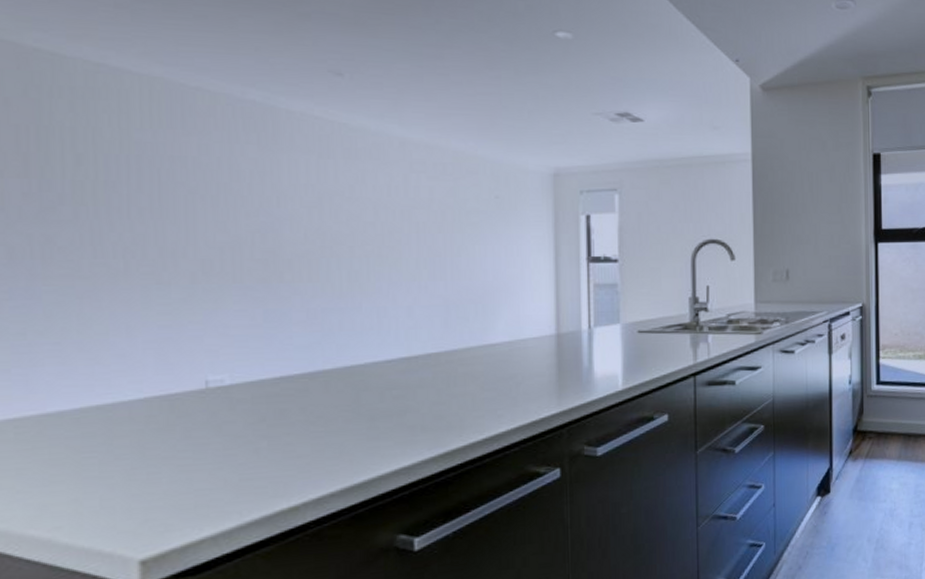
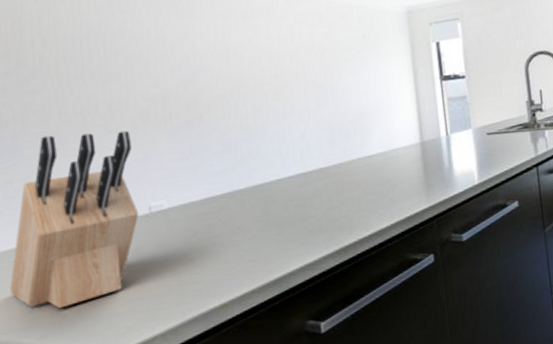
knife block: none [15,279,192,497] -> present [10,130,139,309]

